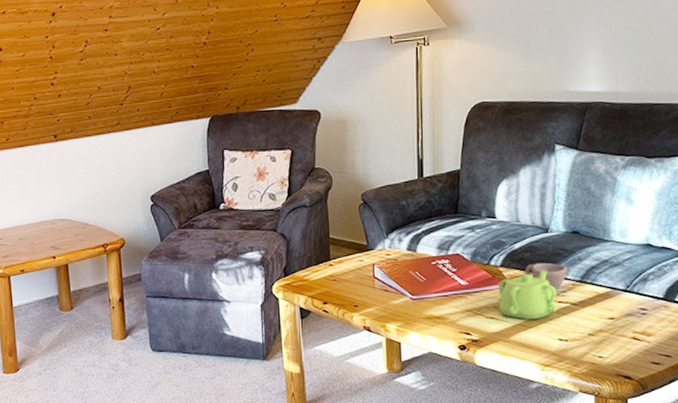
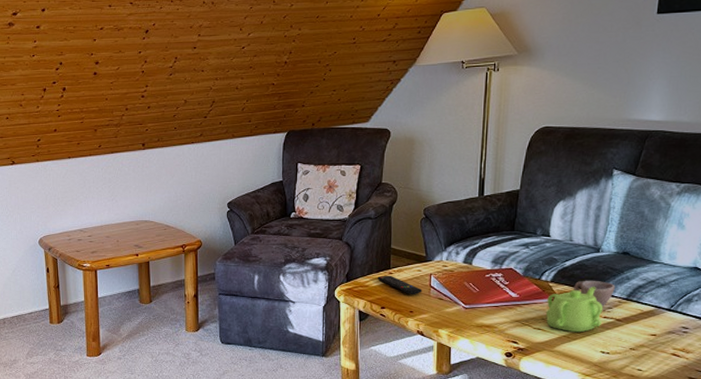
remote control: none [317,267,366,287] -> present [377,275,422,294]

